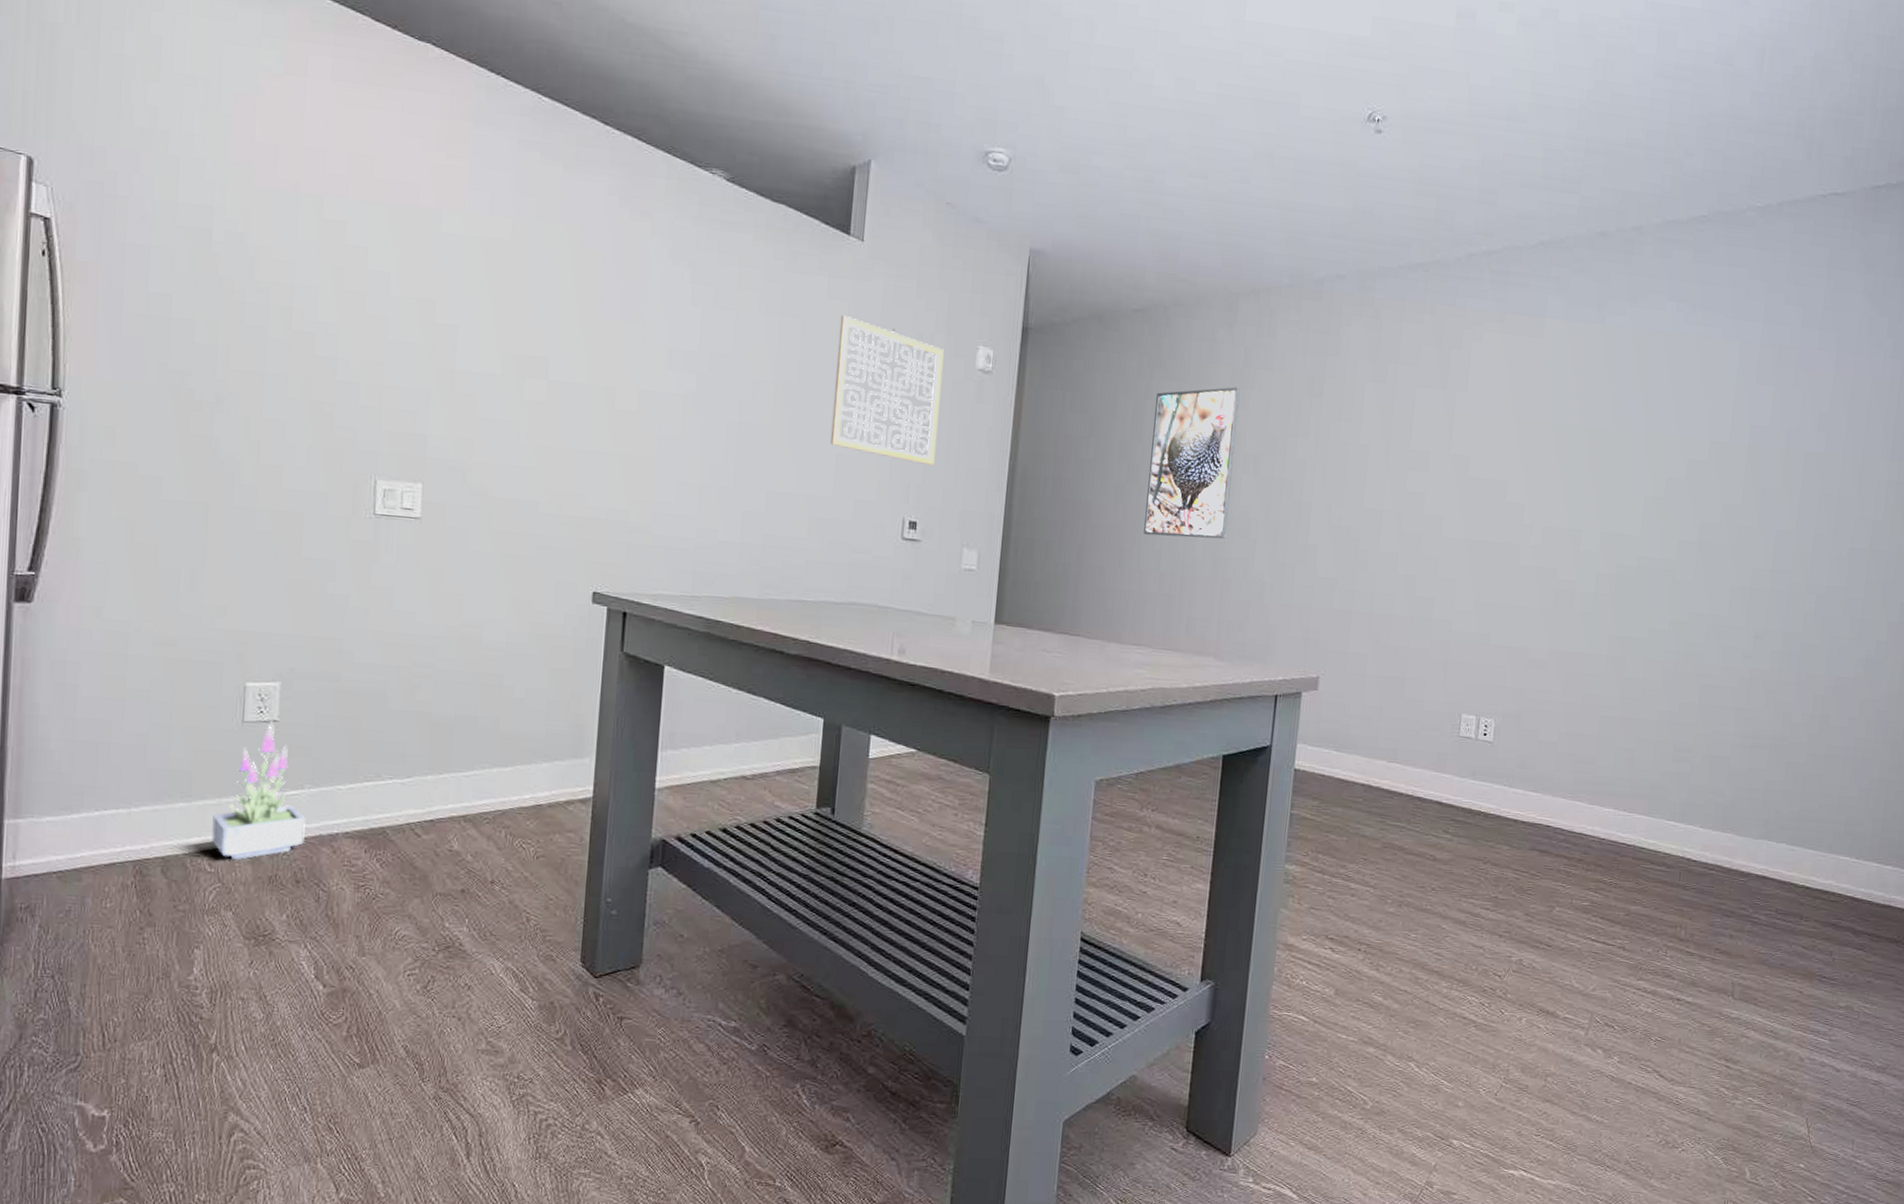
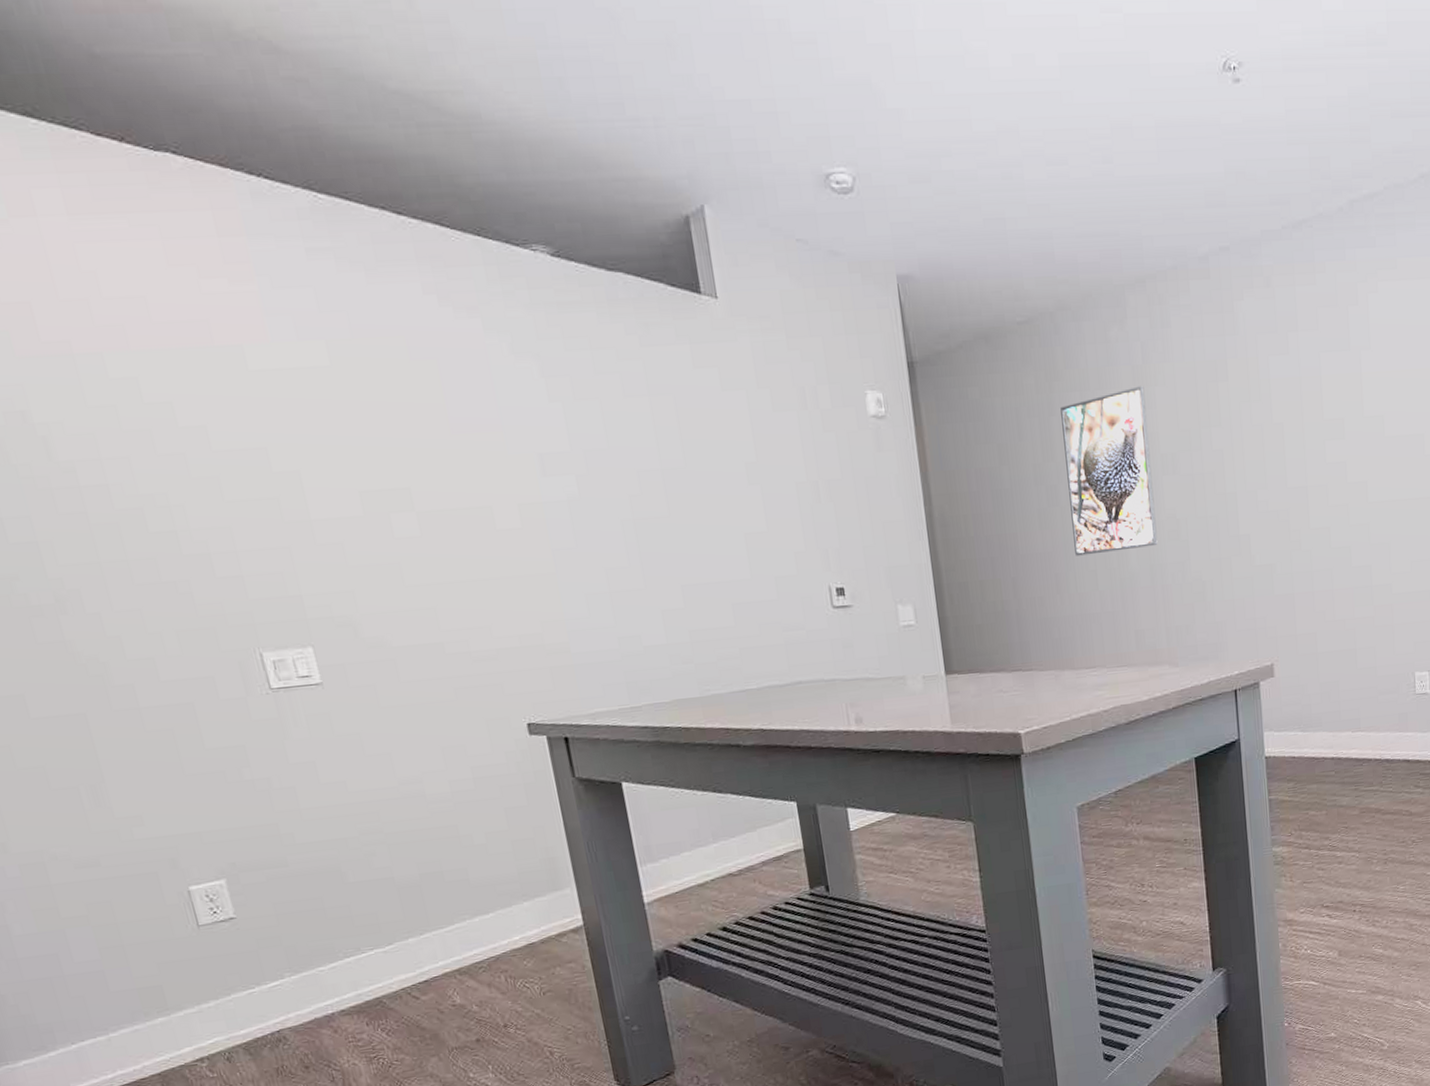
potted plant: present [211,720,307,861] -> none [197,918,301,1061]
wall art: present [830,315,944,465] -> none [713,383,848,527]

